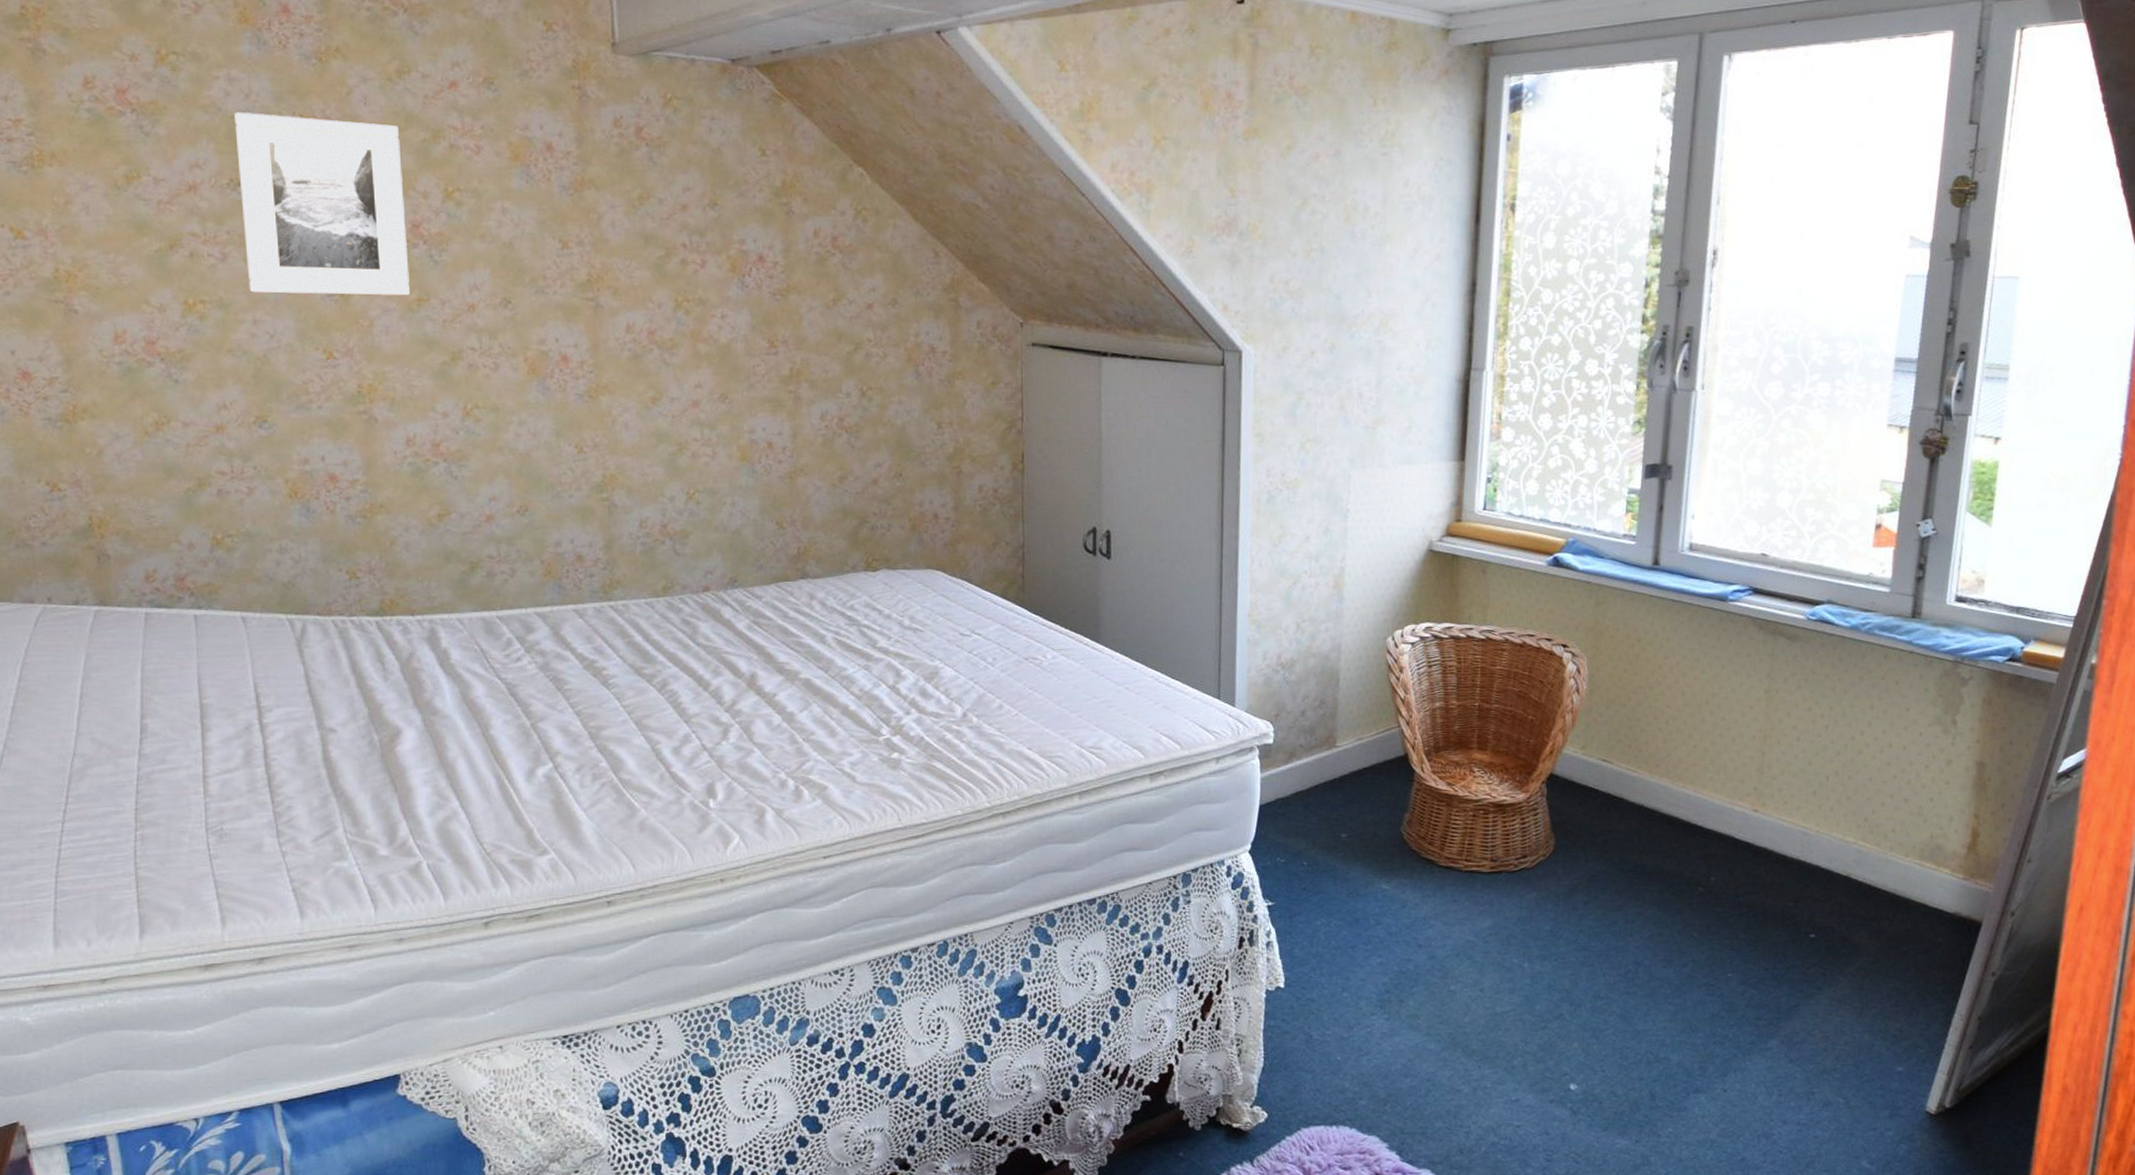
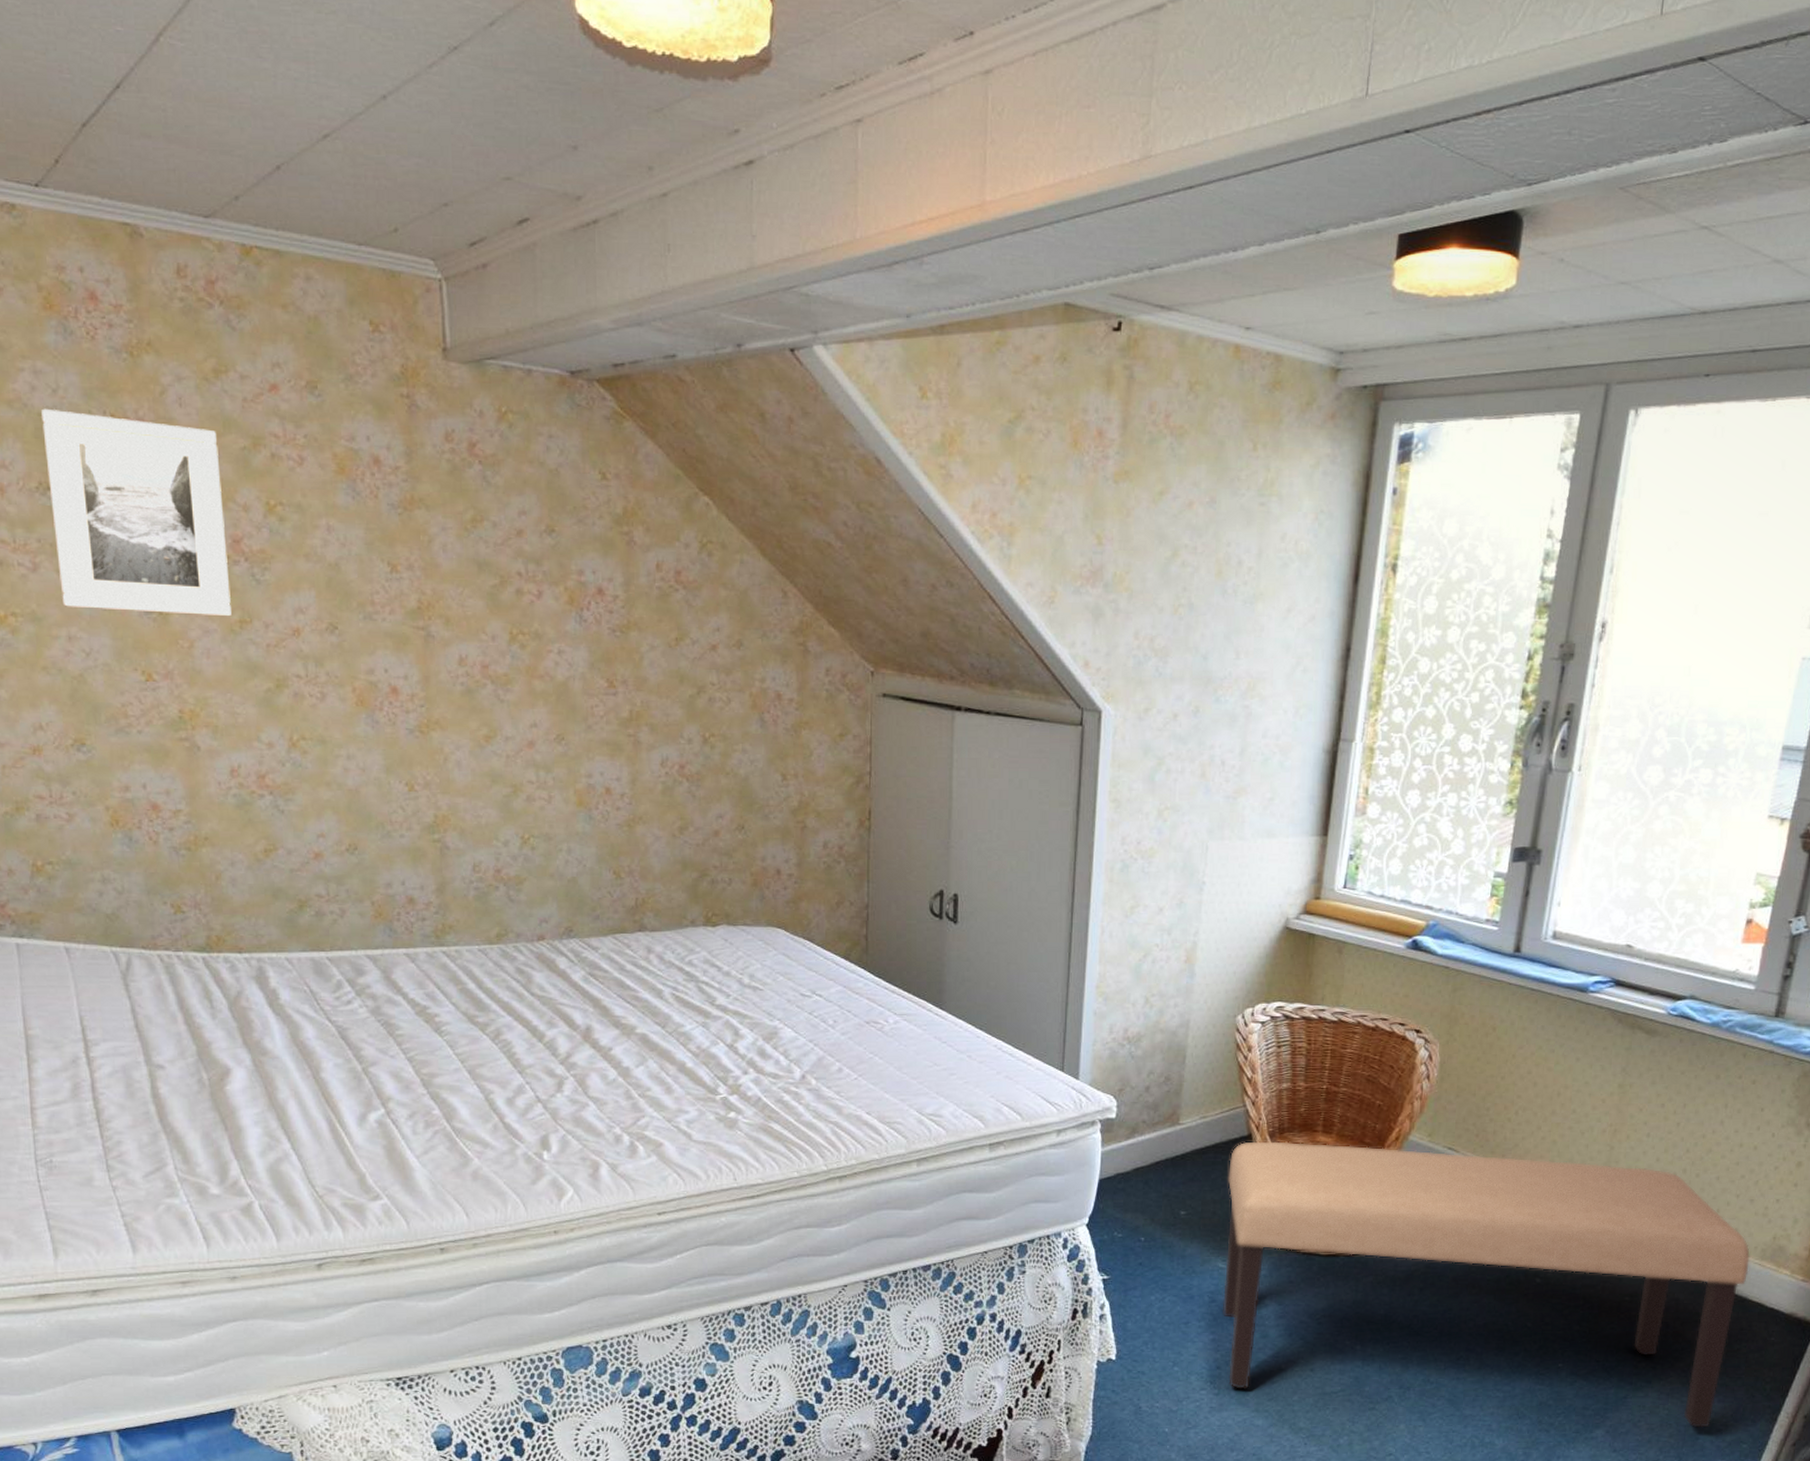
bench: none [1386,760,1909,1034] -> present [1222,1141,1750,1428]

